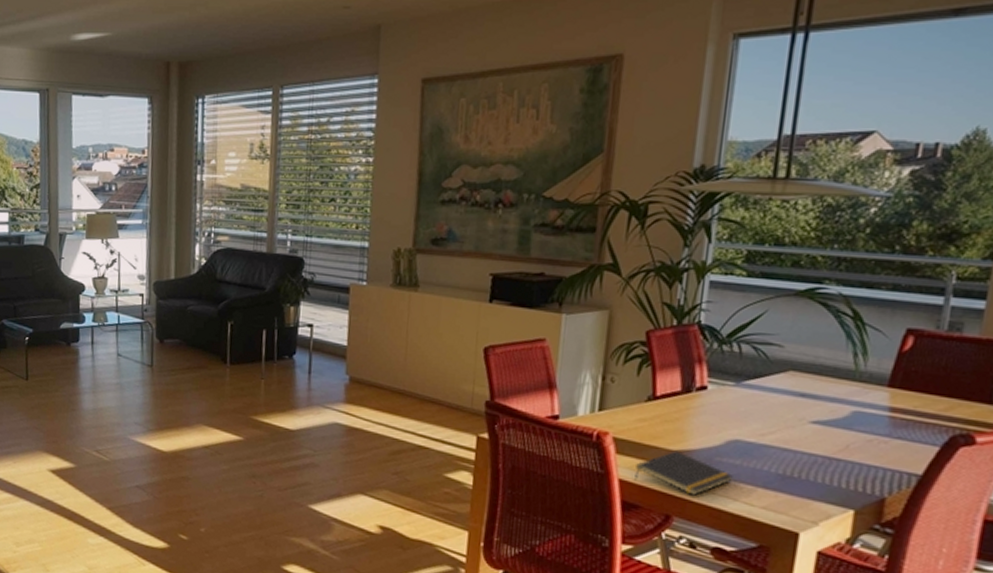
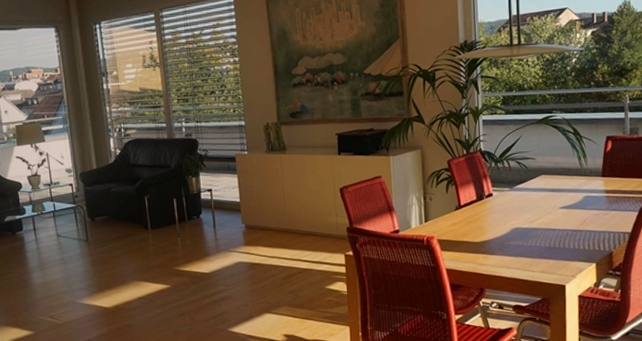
notepad: present [634,450,733,496] -> none [456,242,519,272]

